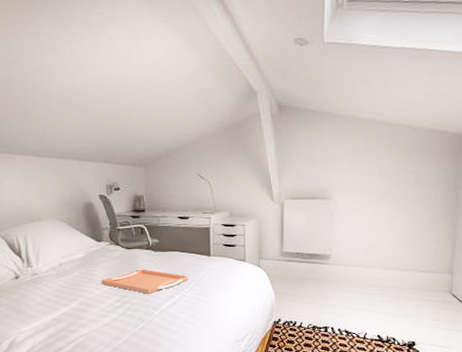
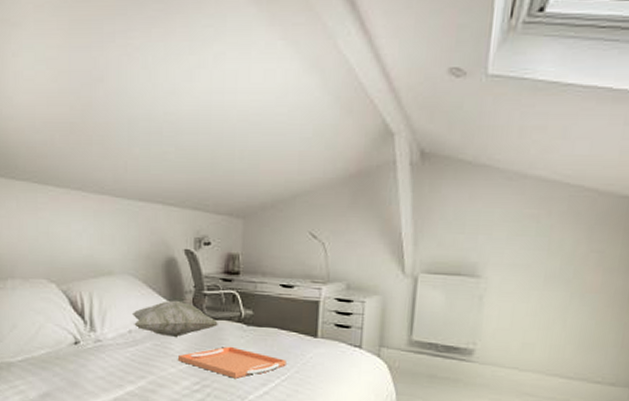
decorative pillow: none [60,236,131,266] -> present [131,300,218,338]

